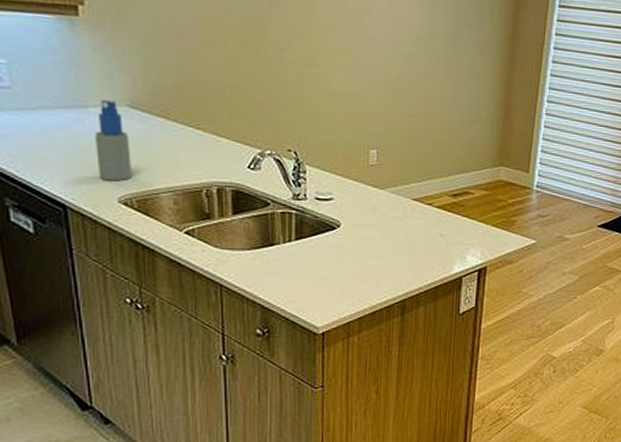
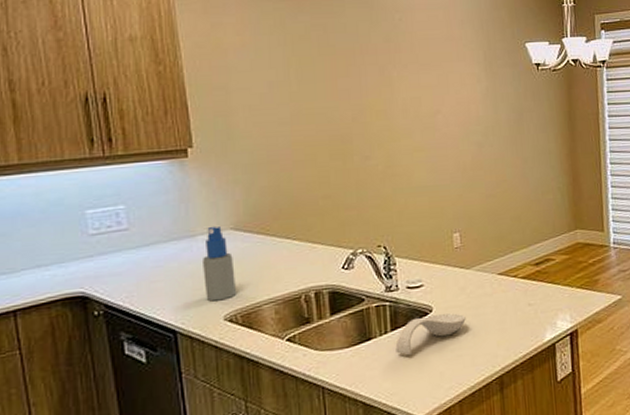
spoon rest: none [299,230,374,266] -> present [395,313,466,355]

